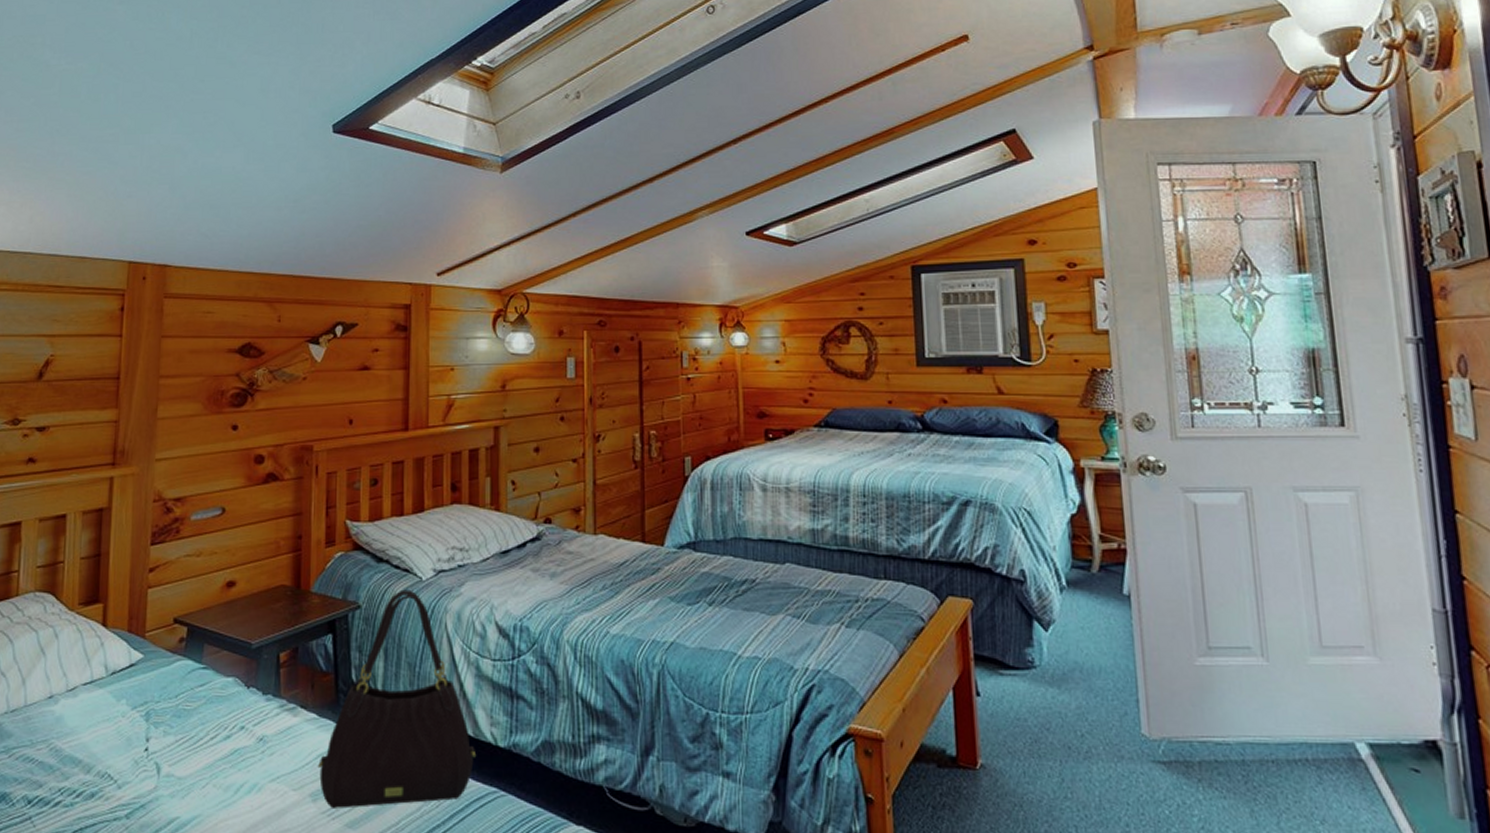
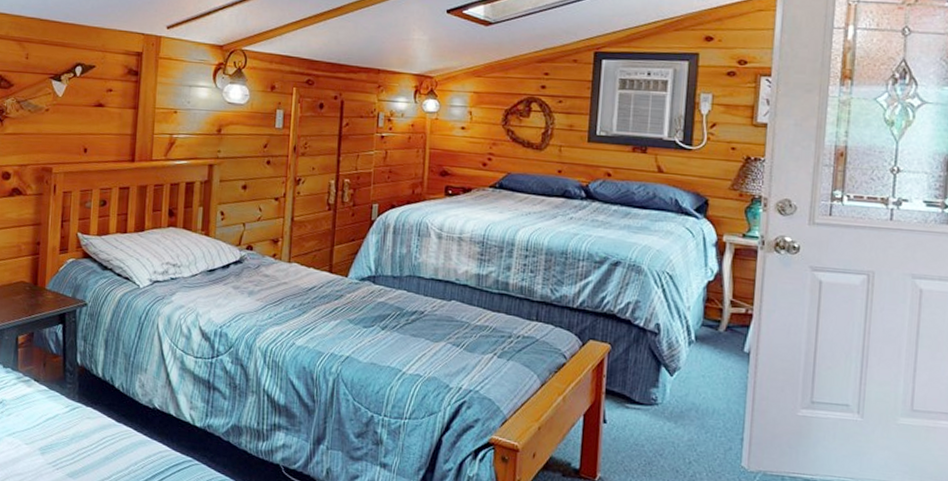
handbag: present [318,589,477,808] -> none [47,293,177,464]

